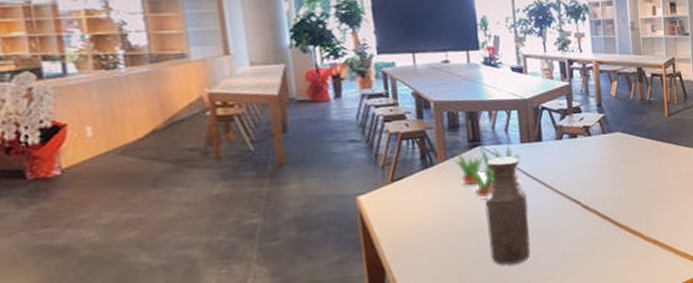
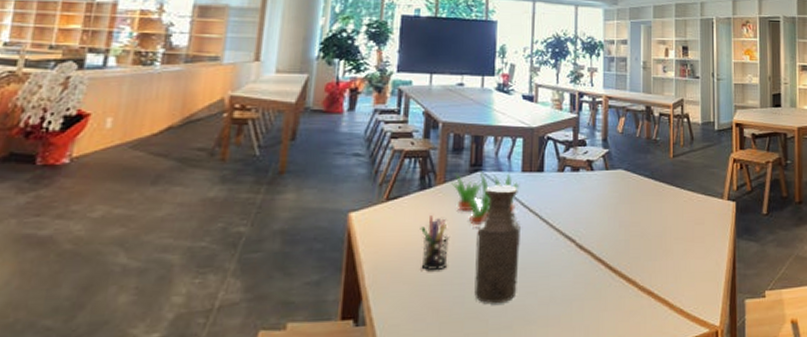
pen holder: none [429,192,462,242] -> present [420,215,449,271]

